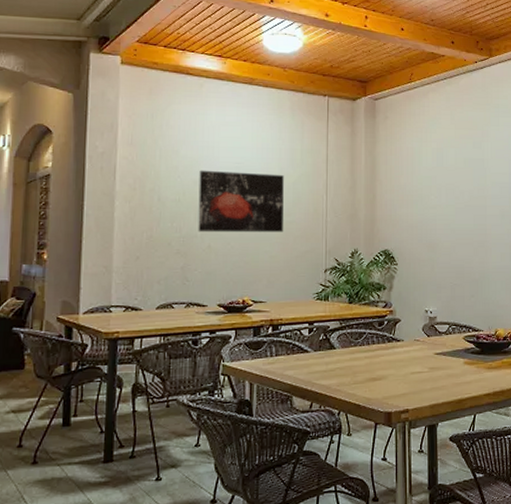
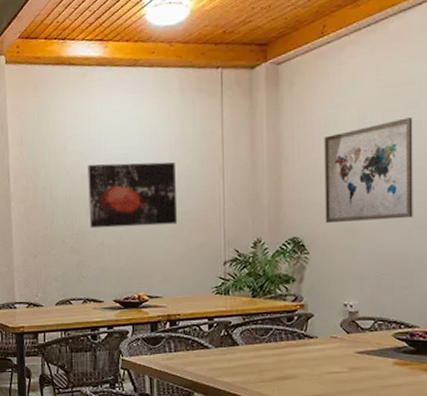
wall art: none [411,156,478,239] -> present [324,117,413,224]

